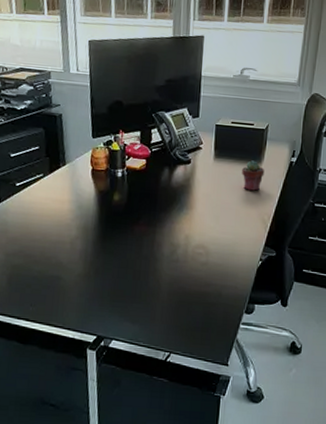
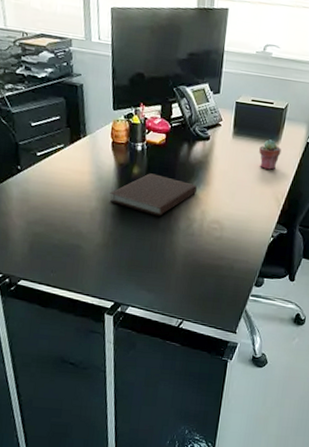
notebook: none [90,199,180,243] -> present [110,173,197,216]

